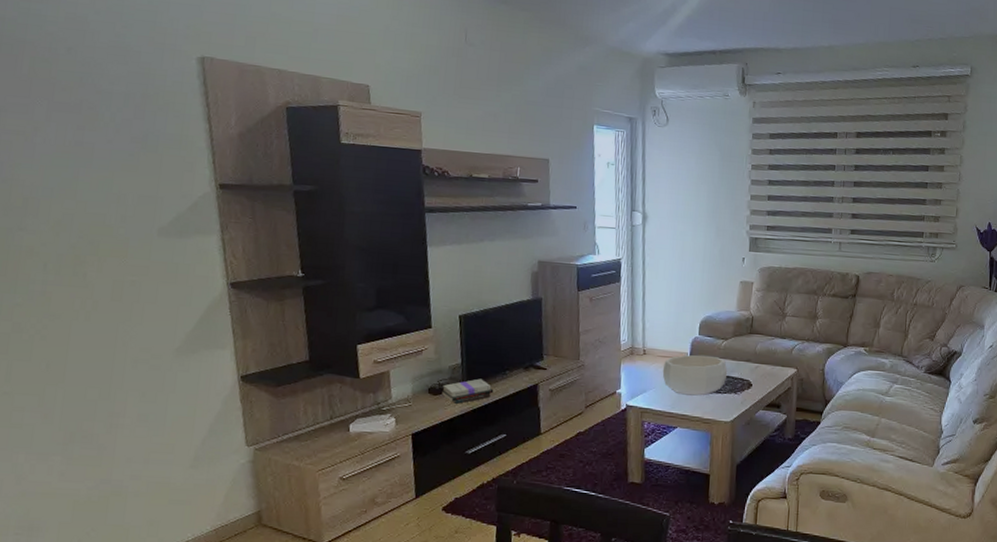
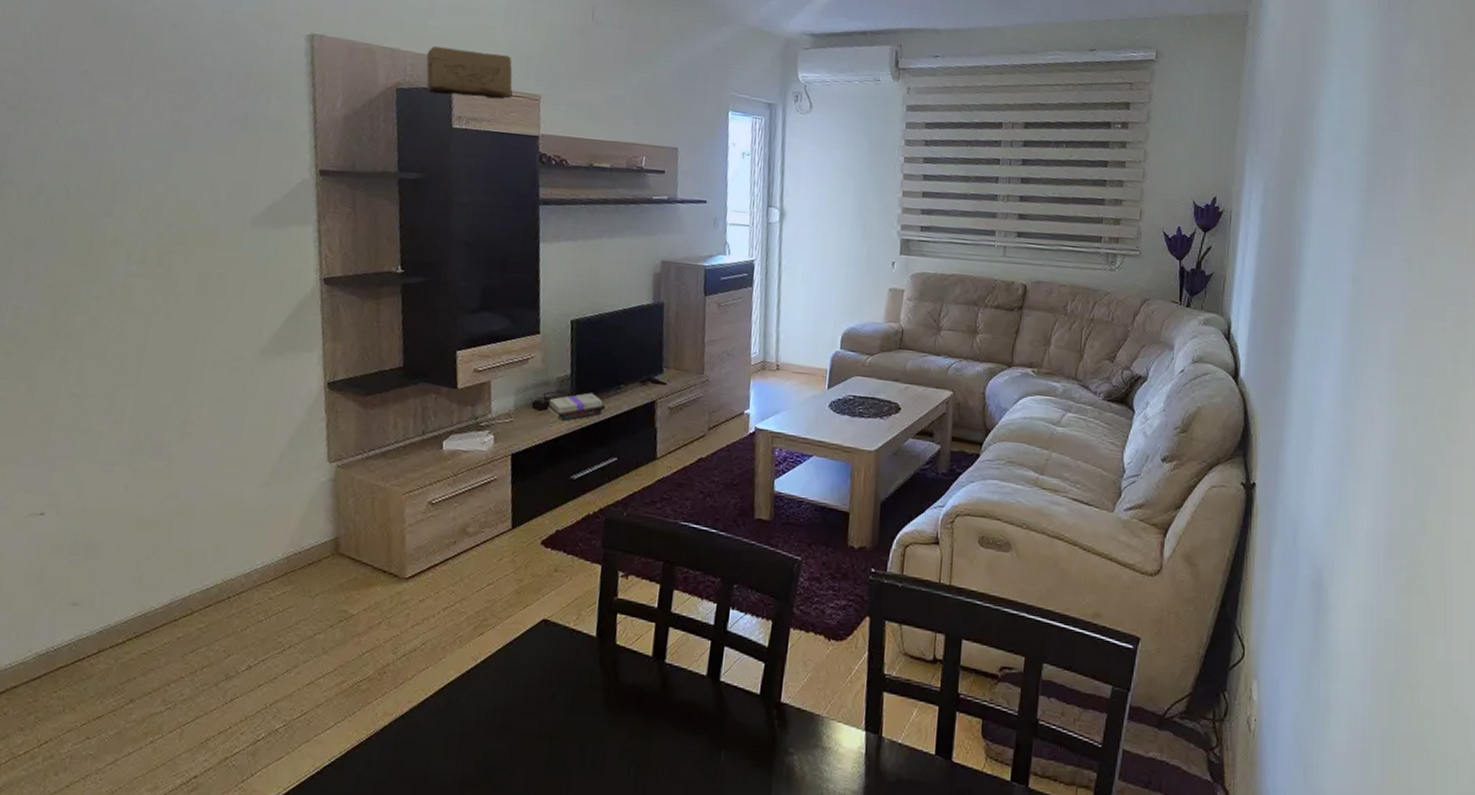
decorative box: none [312,67,395,117] -> present [426,46,513,100]
decorative bowl: present [662,354,728,396] -> none [797,371,873,420]

